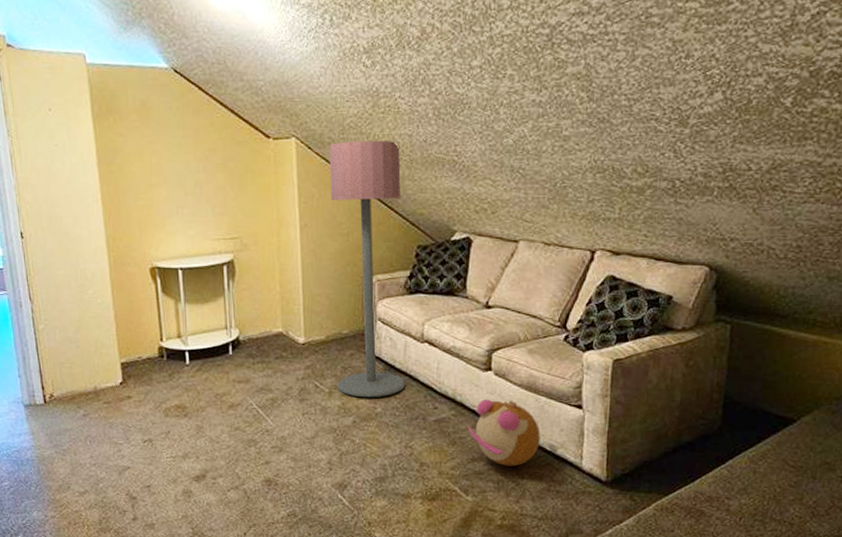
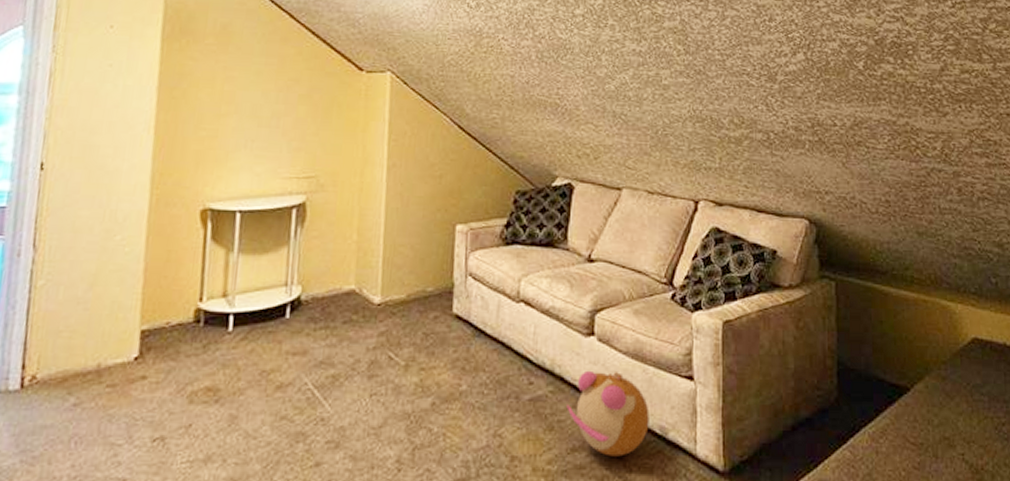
floor lamp: present [329,141,406,397] -> none [416,78,502,371]

